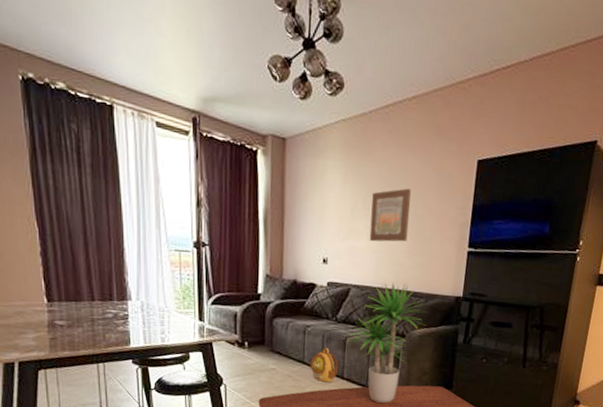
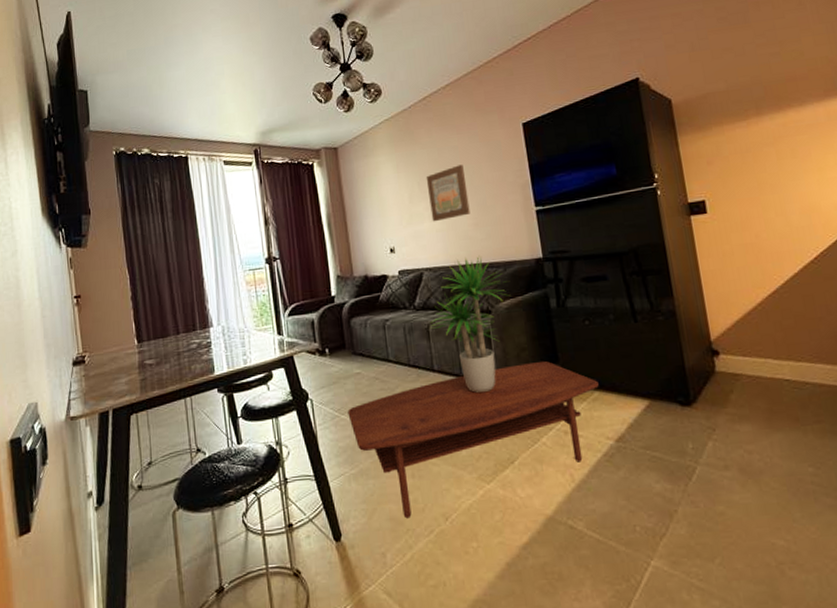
backpack: present [310,347,338,382] -> none [395,339,427,379]

